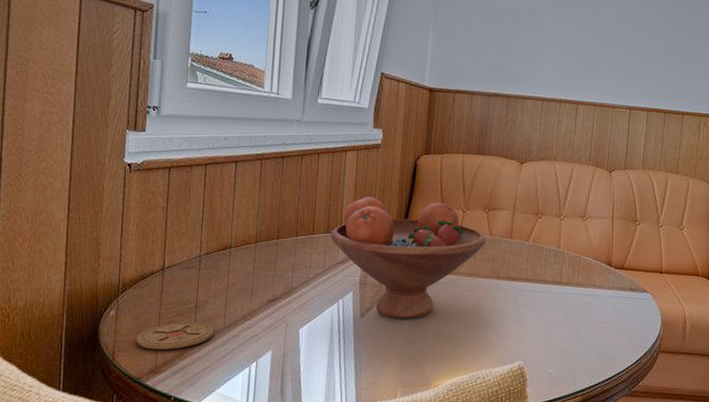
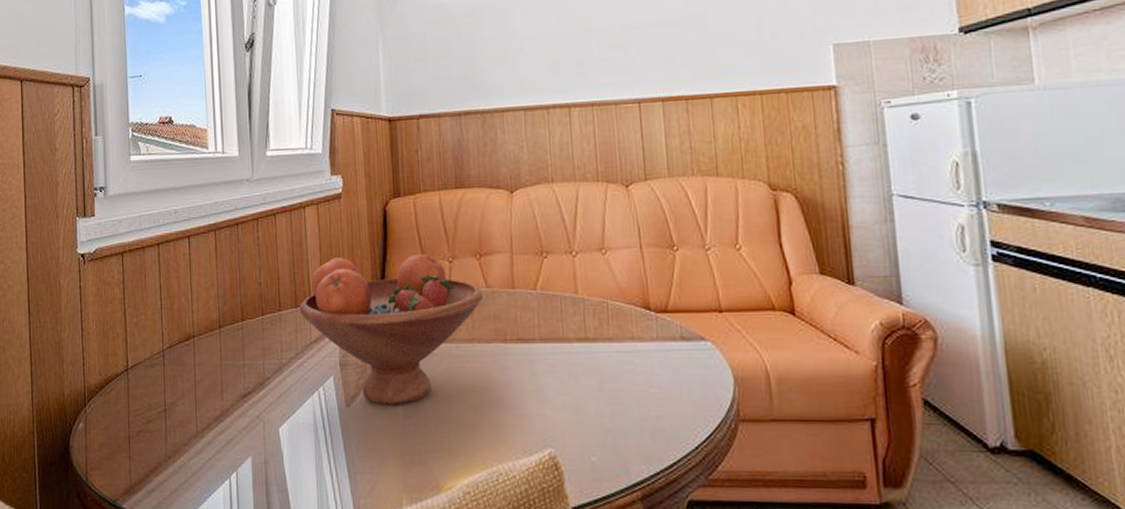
coaster: present [137,321,214,350] -> none [108,429,187,466]

